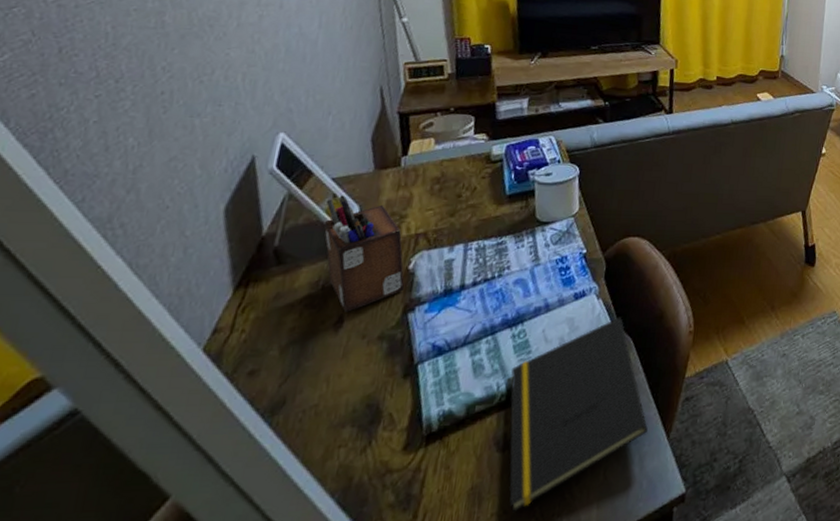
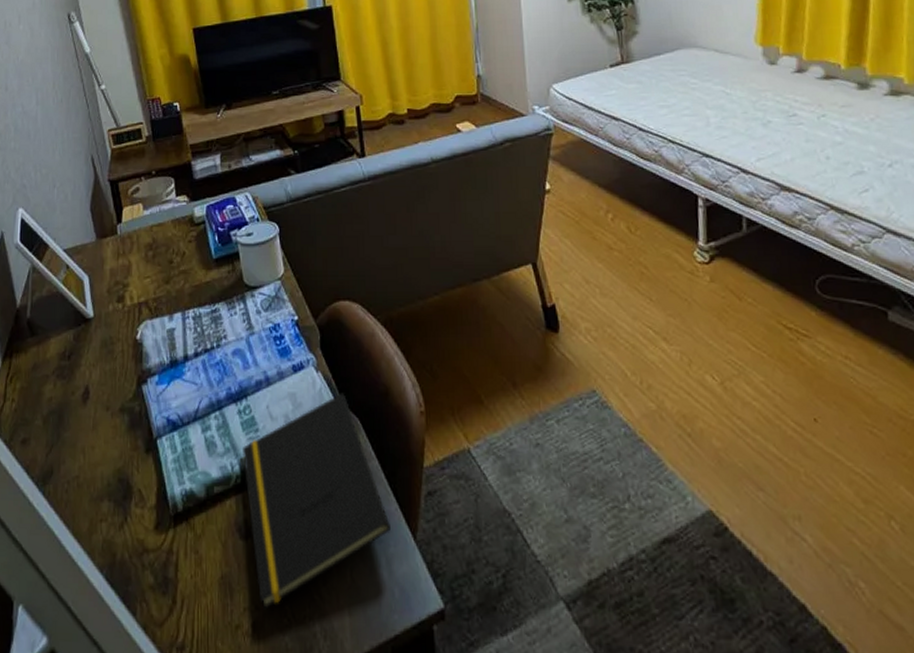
desk organizer: present [323,195,405,312] -> none [61,266,136,383]

